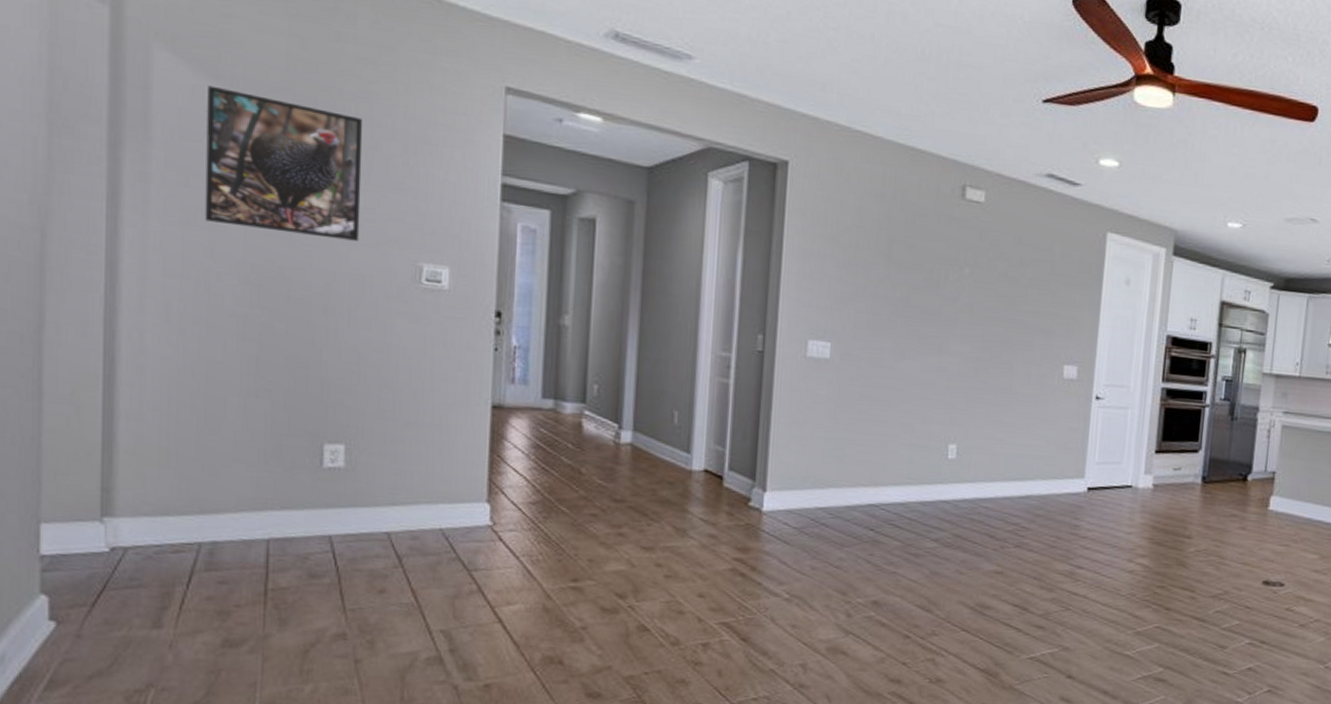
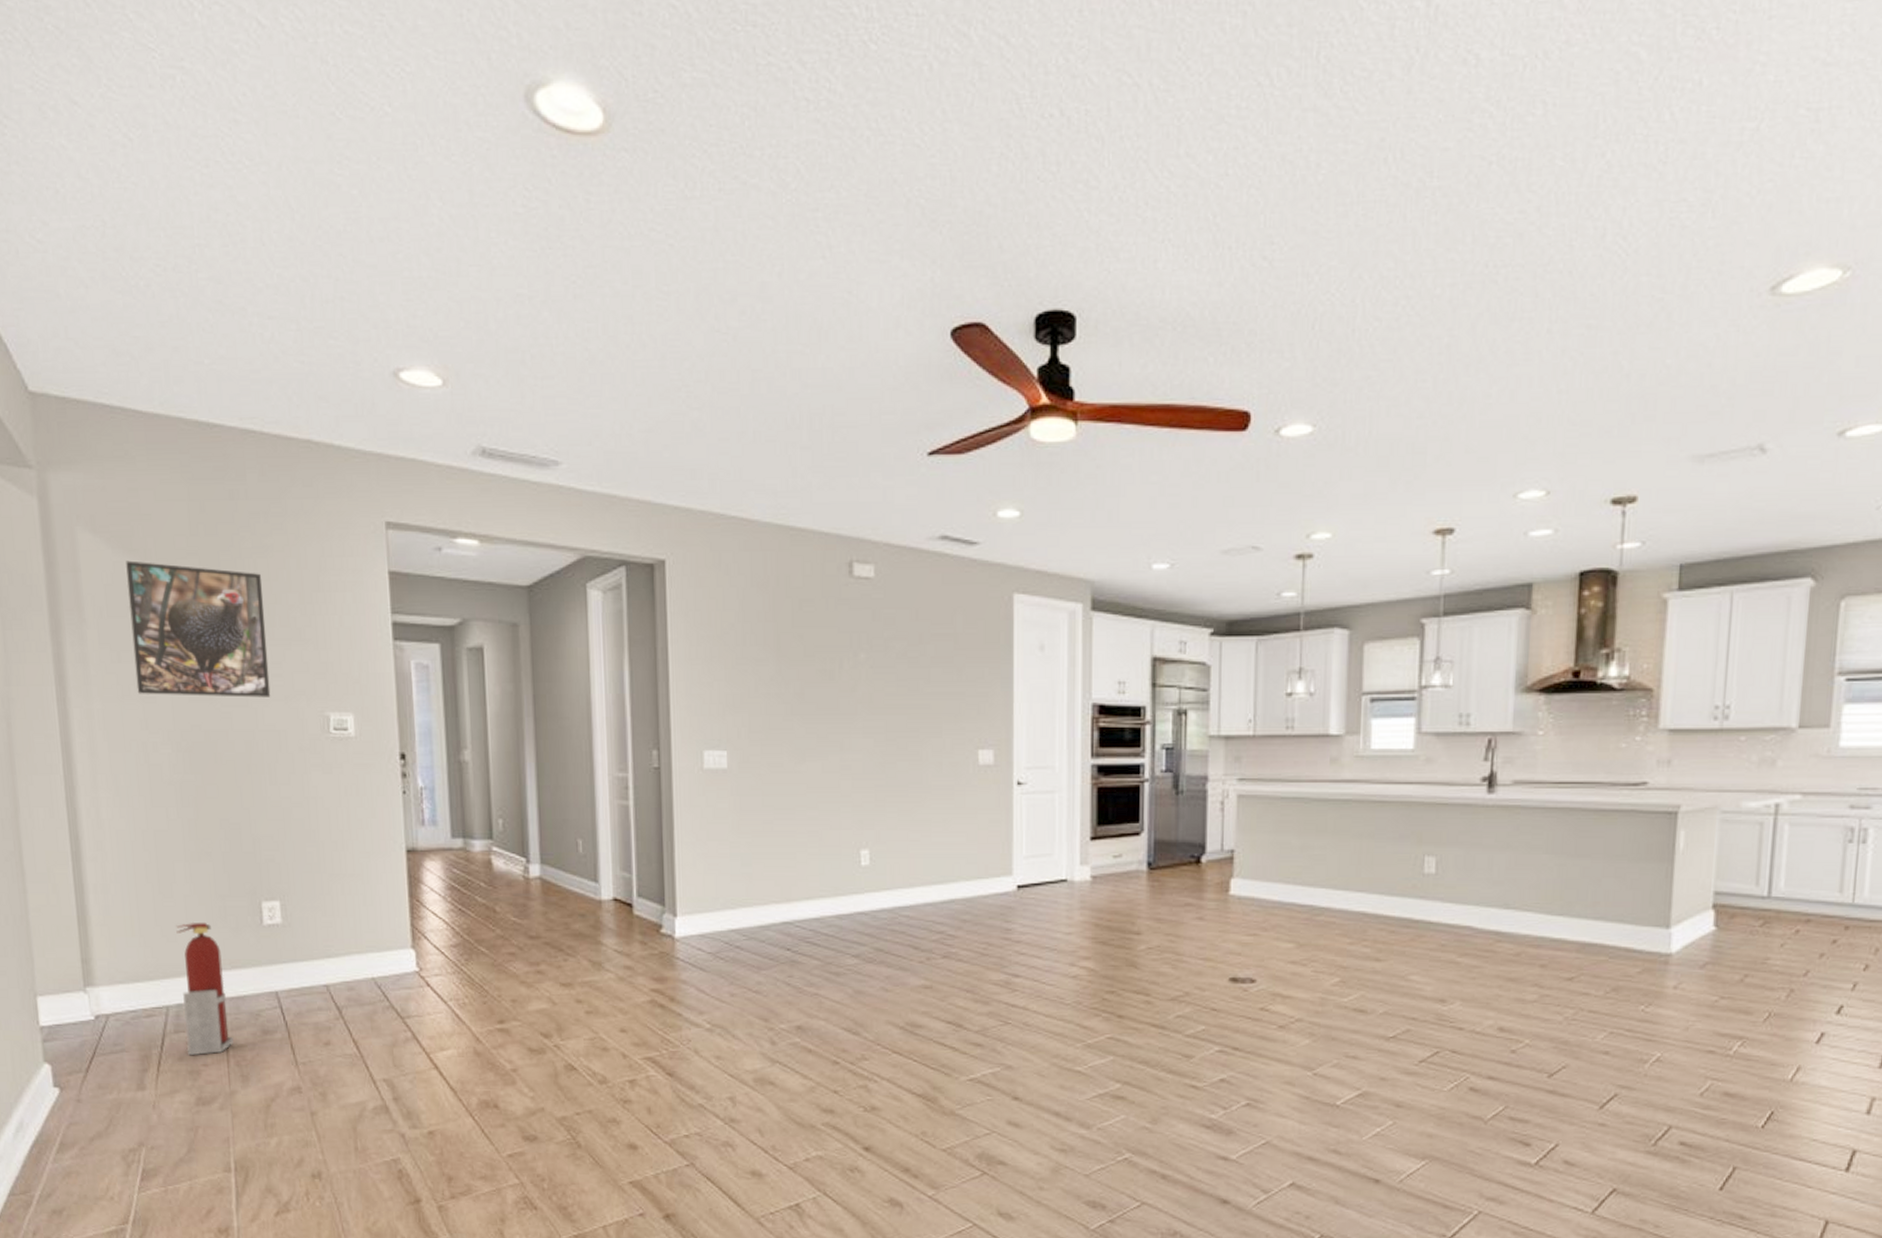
fire extinguisher: none [217,459,275,596] -> present [176,923,234,1056]

